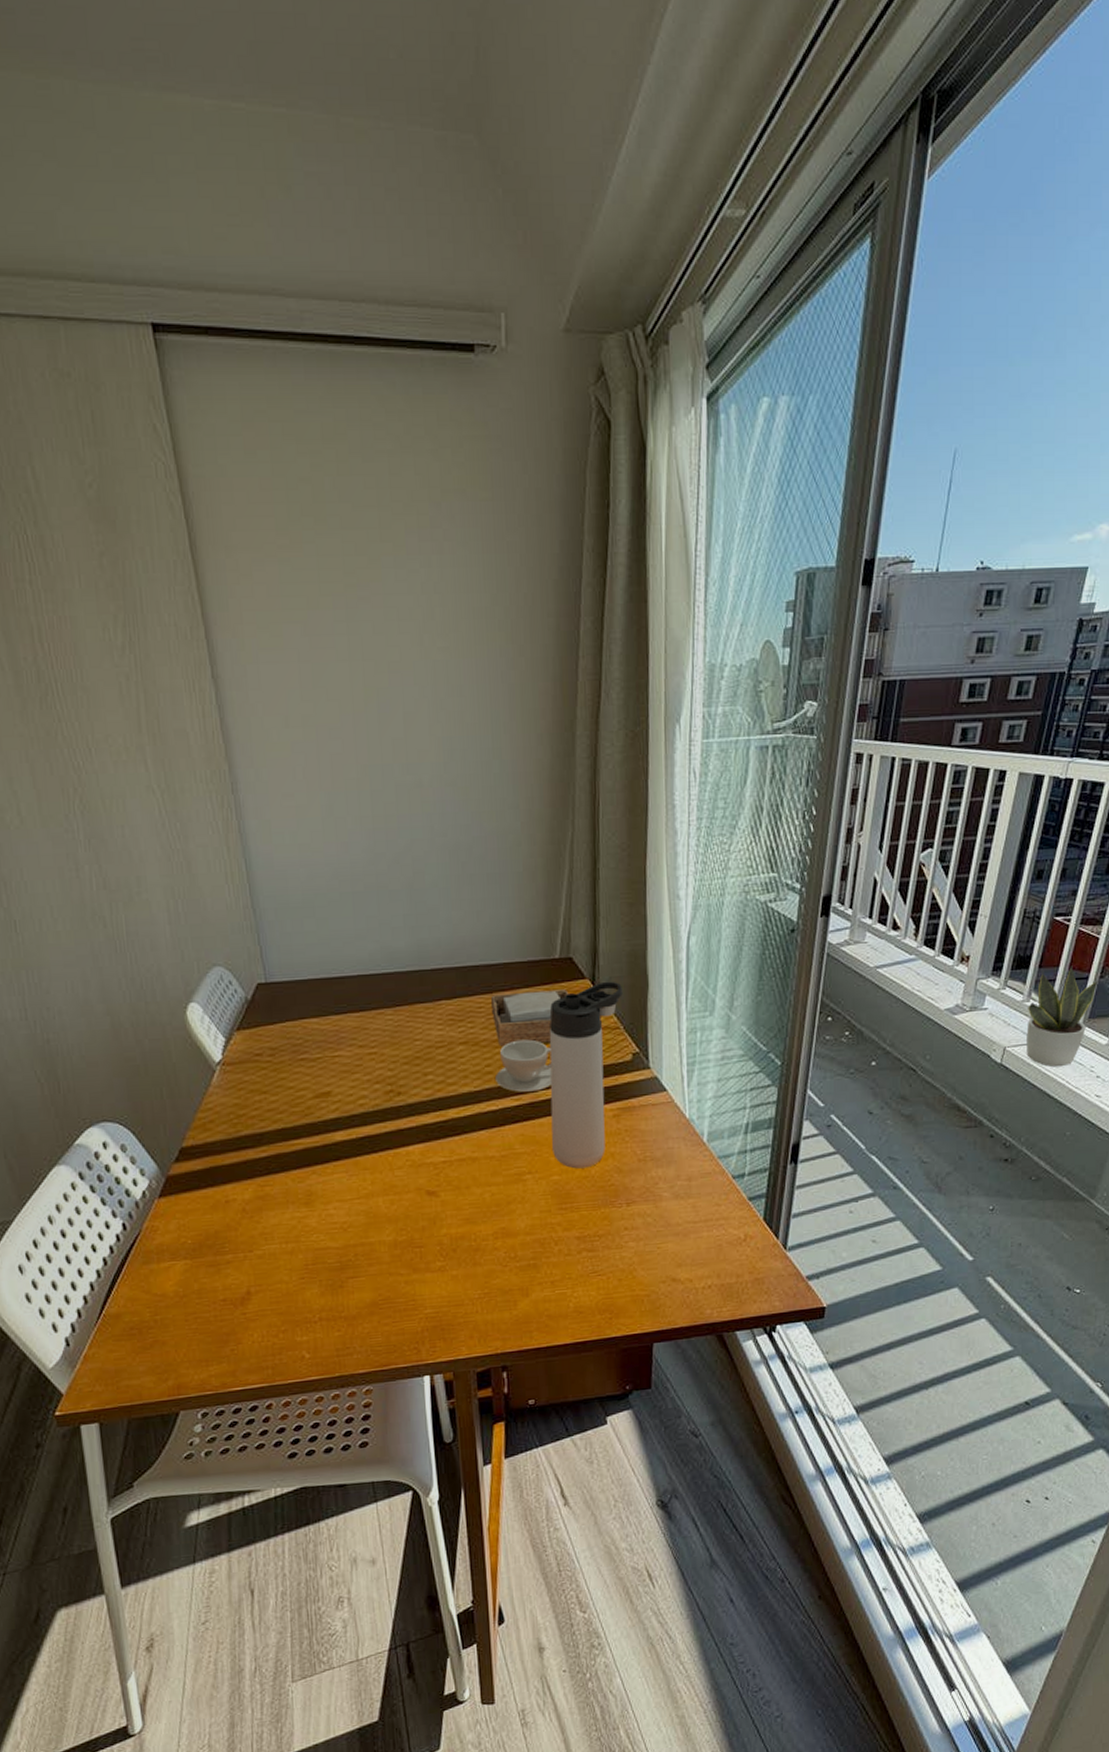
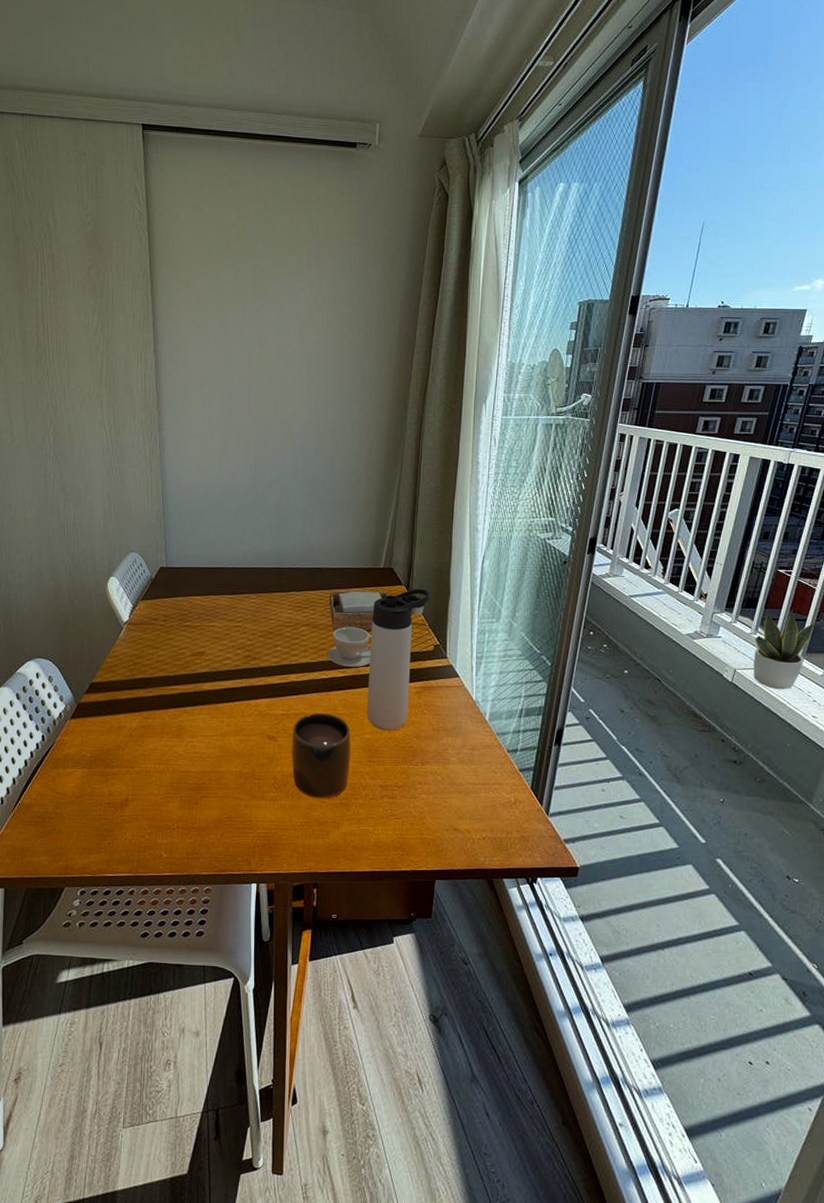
mug: none [457,1154,537,1263] -> present [291,712,351,799]

